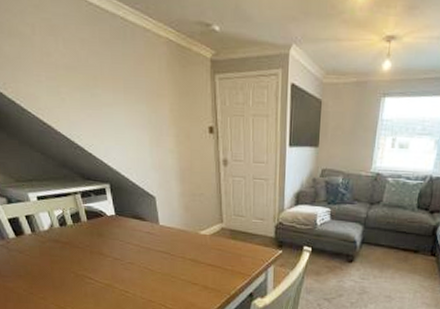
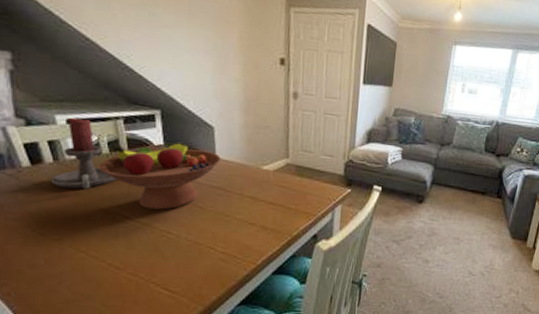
candle holder: none [31,194,81,256] -> present [50,117,116,190]
fruit bowl: none [66,213,164,272] -> present [98,143,221,210]

